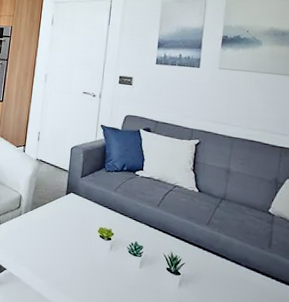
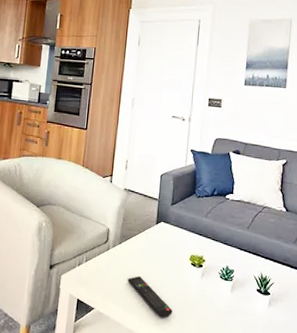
remote control: none [38,242,81,287] -> present [128,276,173,319]

